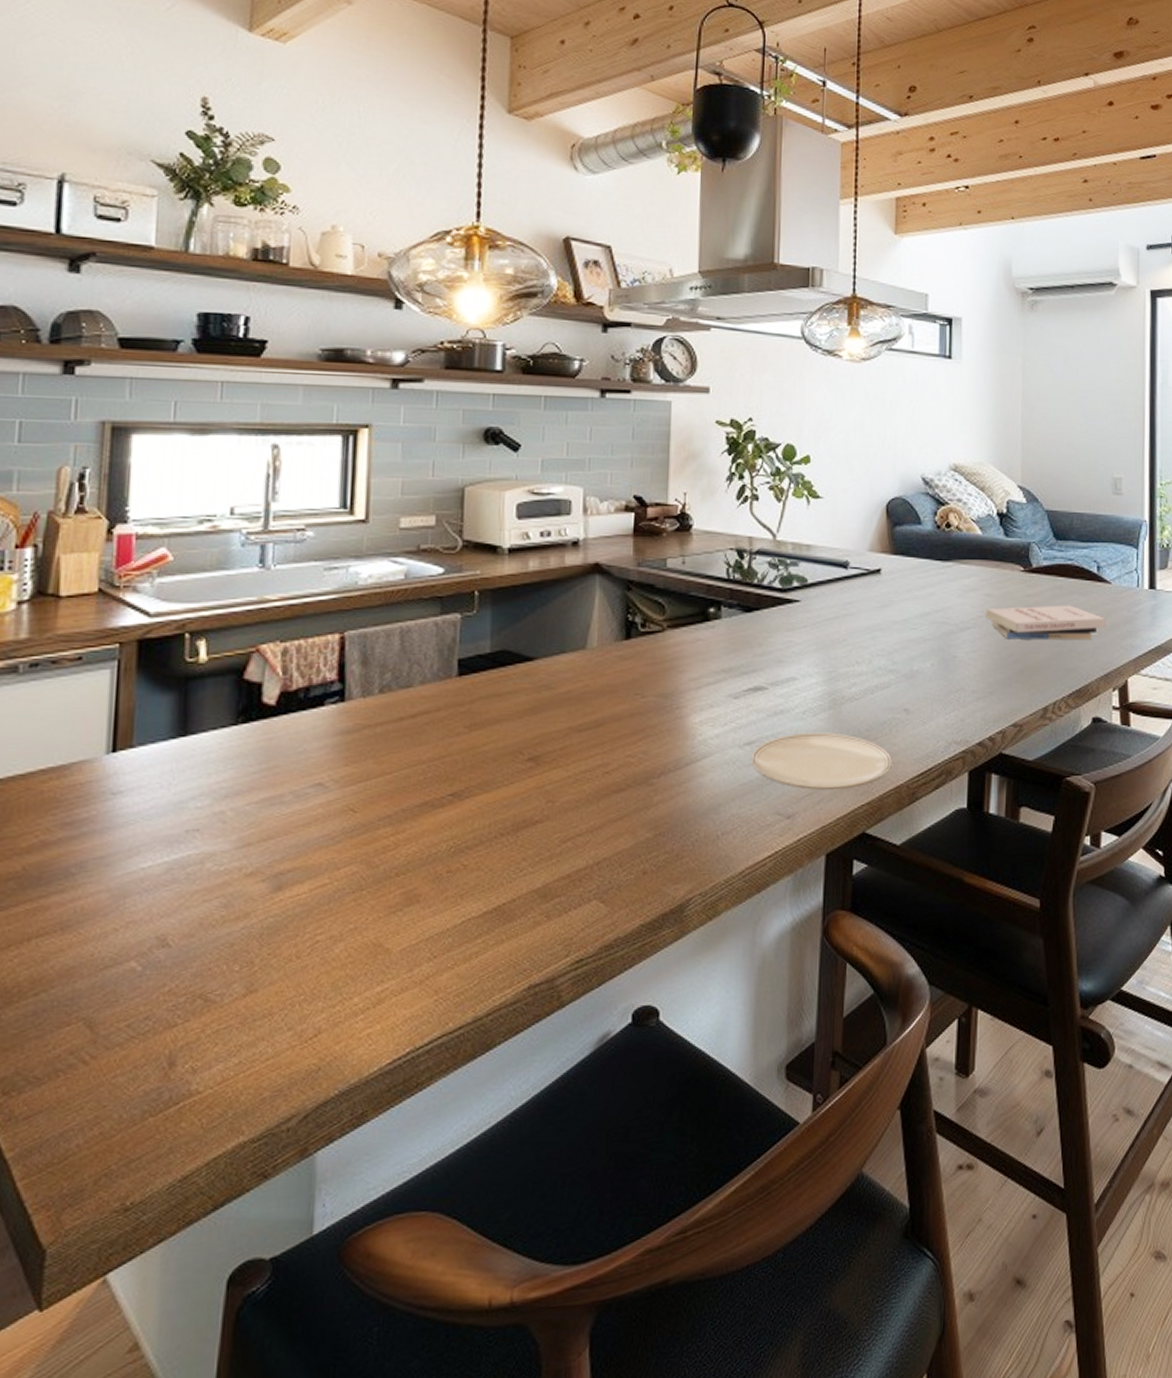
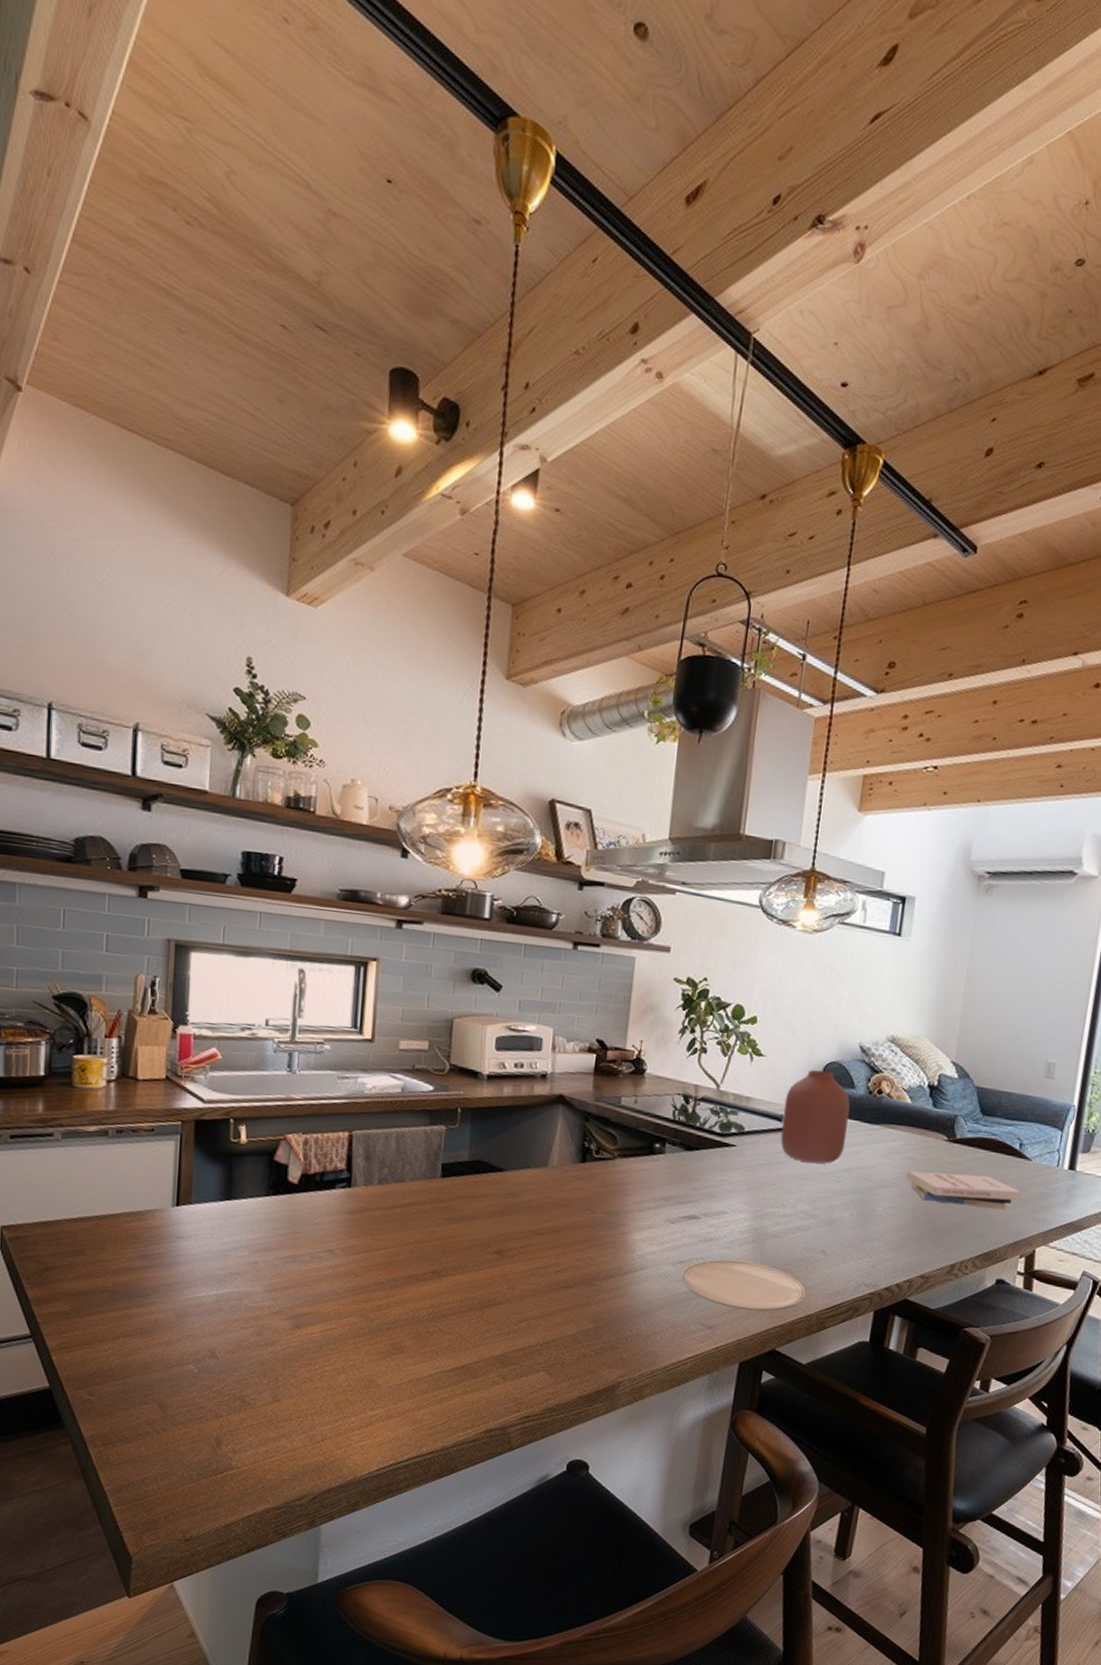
vase: none [847,508,918,612] -> present [781,1070,850,1164]

